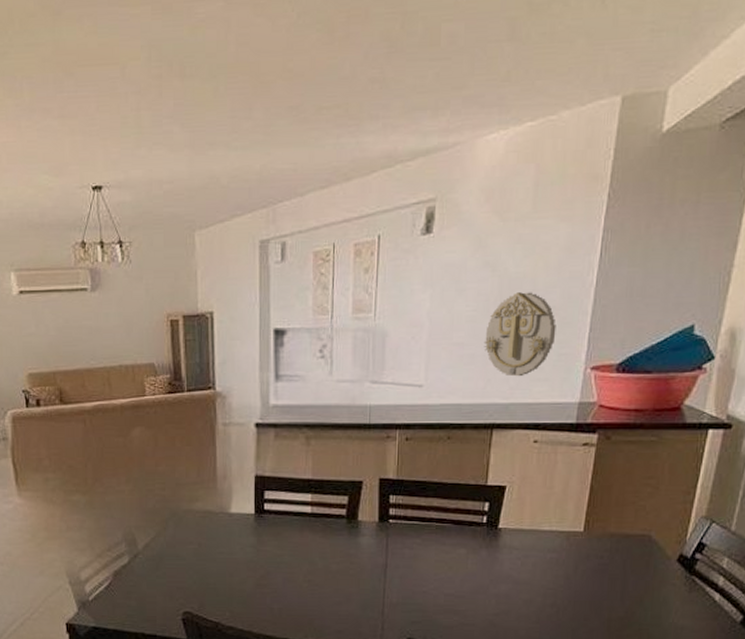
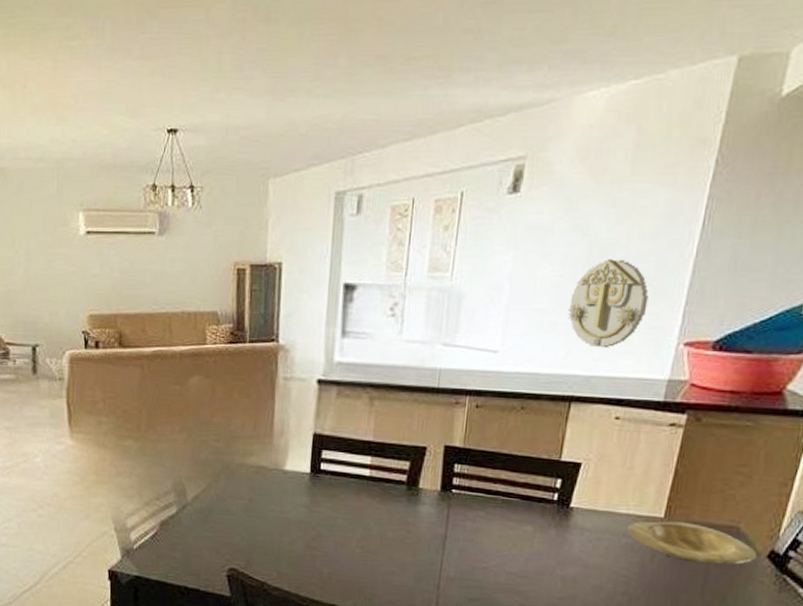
plate: none [550,534,668,571] -> present [626,521,758,565]

